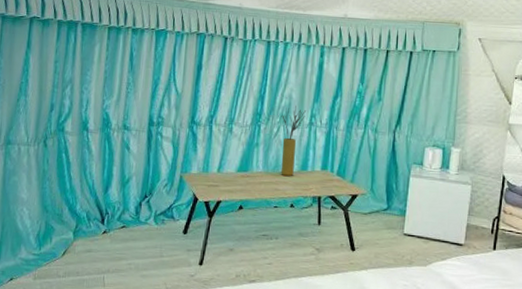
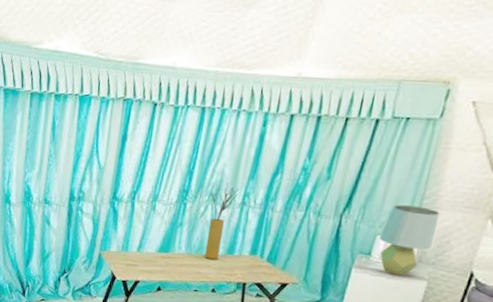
table lamp: none [427,121,471,182] -> present [379,204,440,276]

